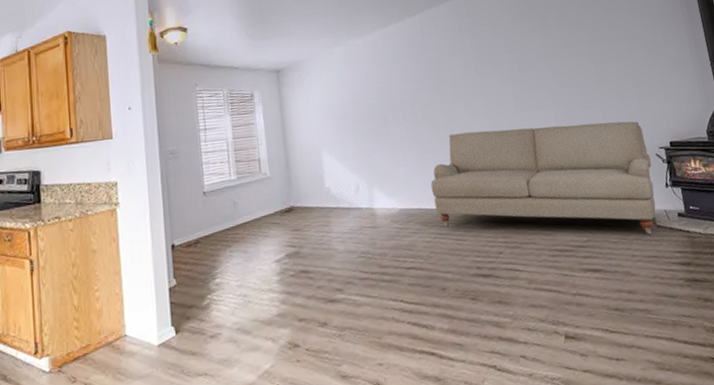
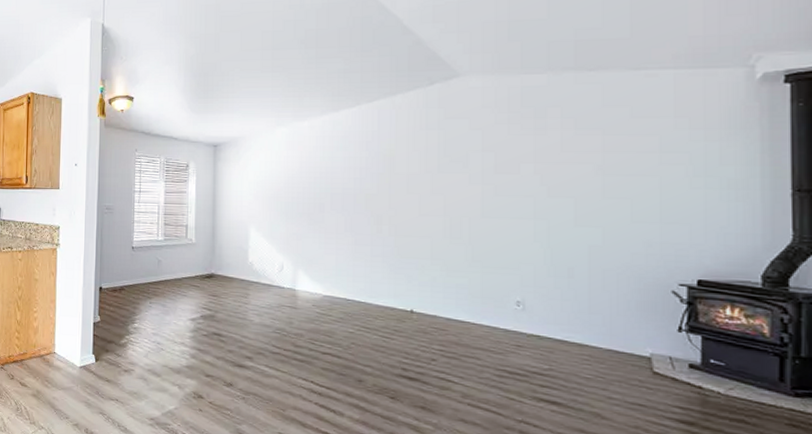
sofa: present [430,121,656,235] -> none [363,230,662,381]

